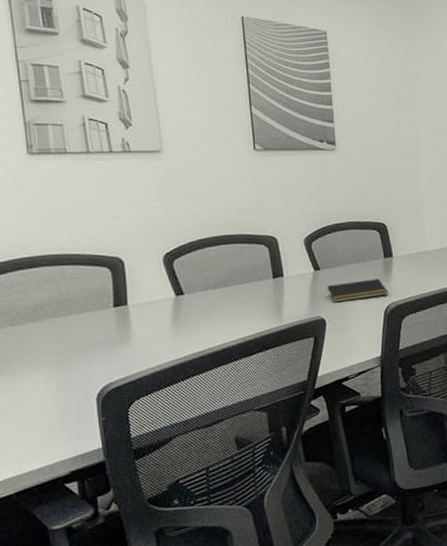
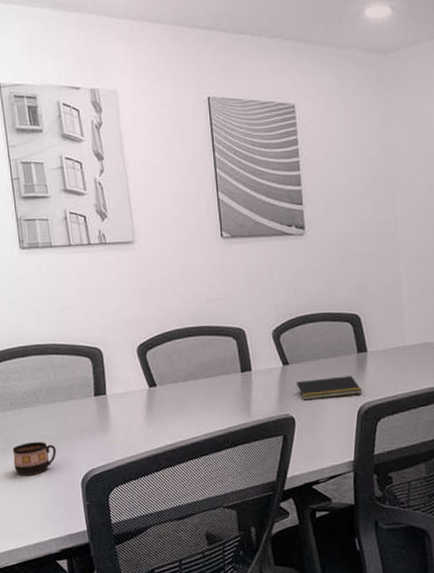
cup: none [13,357,67,396] -> present [12,441,56,476]

